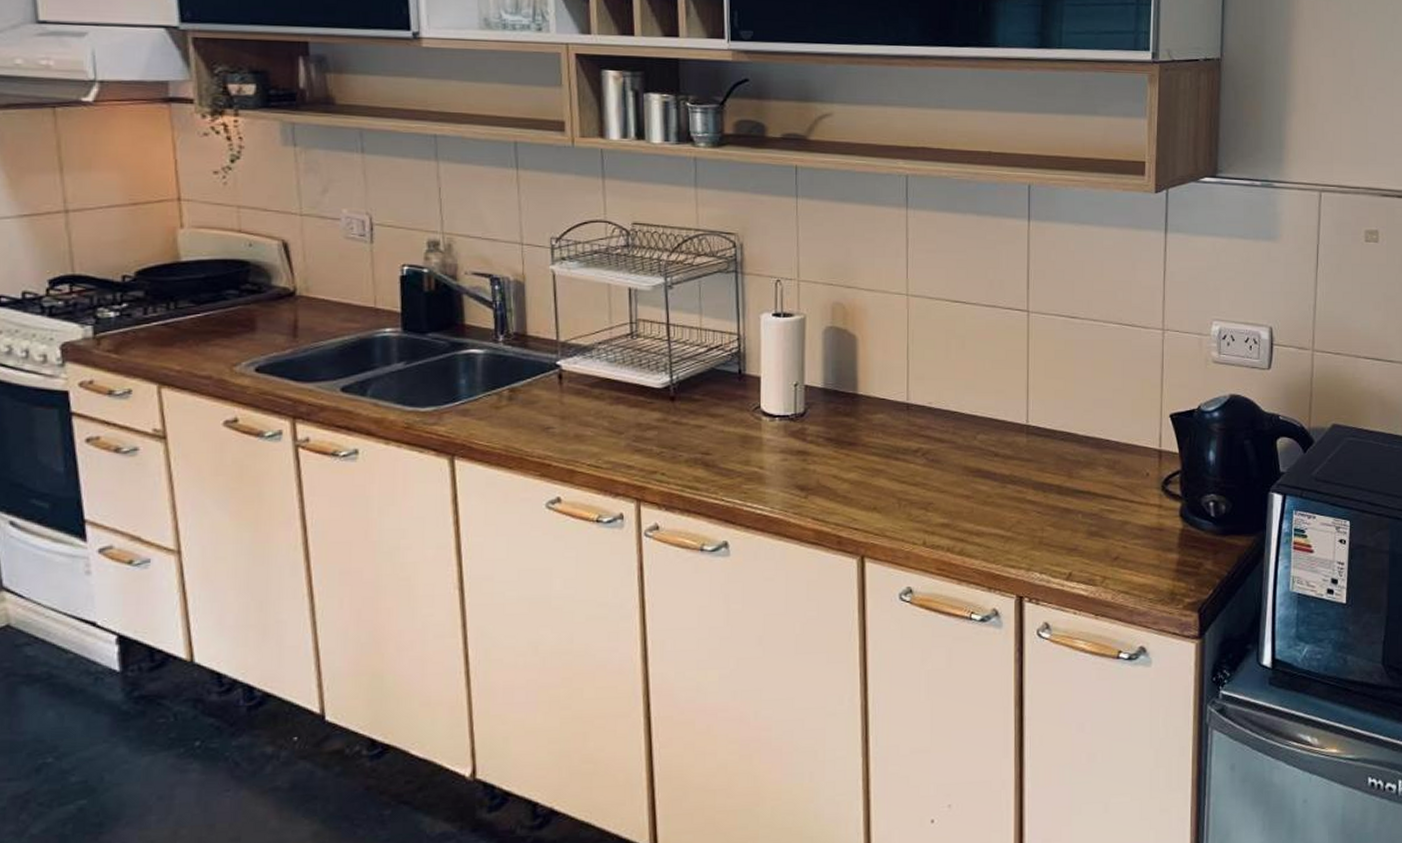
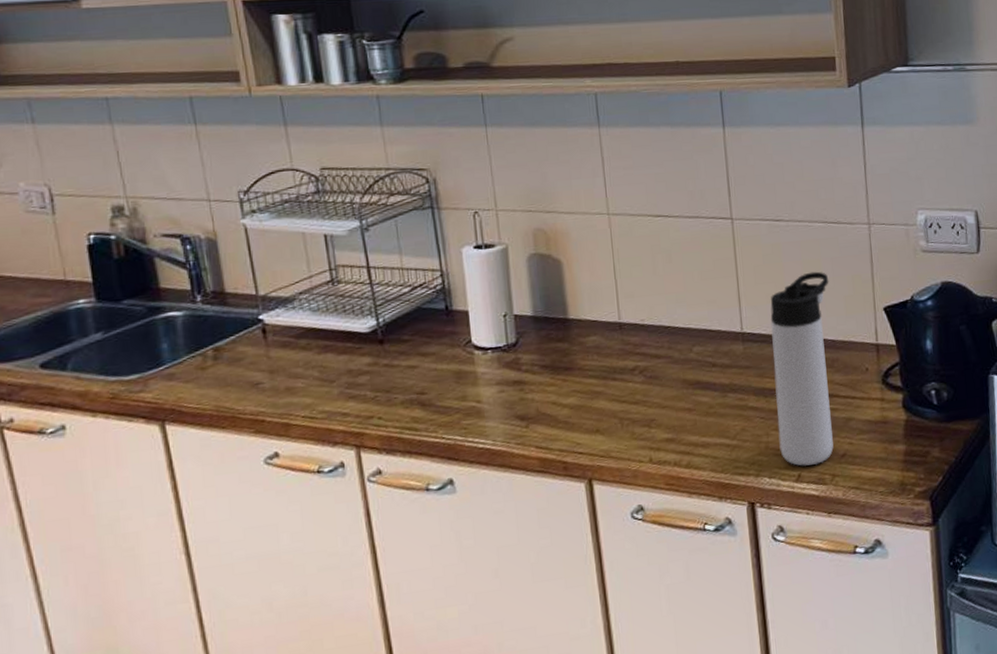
thermos bottle: none [1053,372,1118,565] -> present [770,271,834,466]

